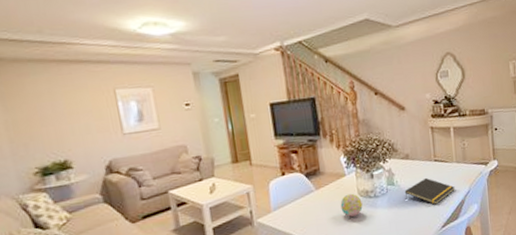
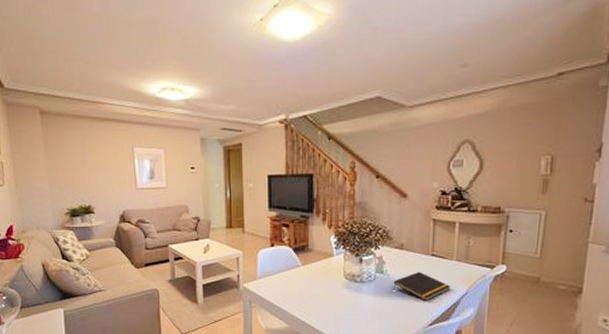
decorative ball: present [340,193,363,217] -> none [324,274,347,297]

